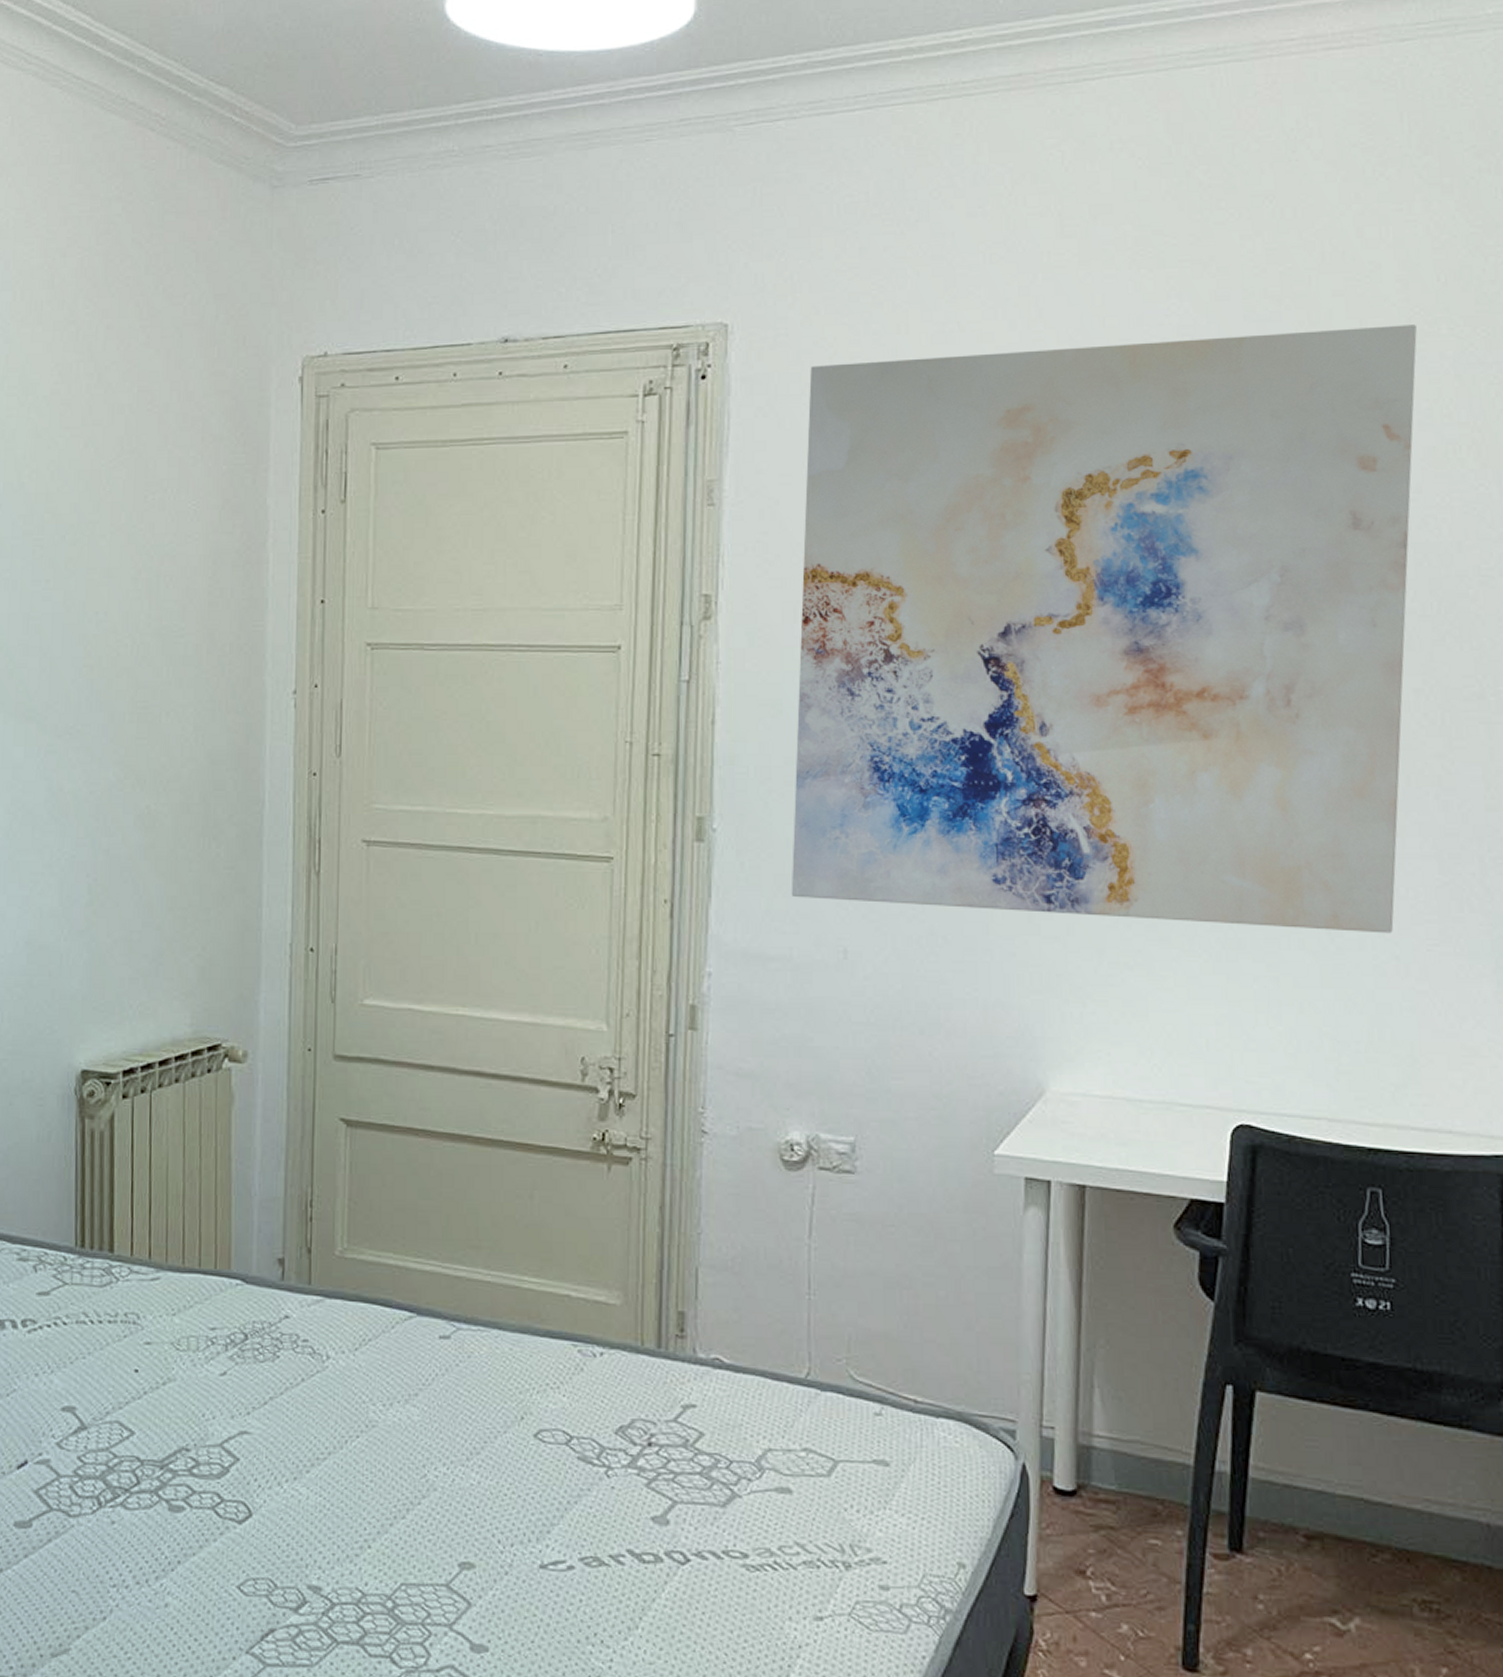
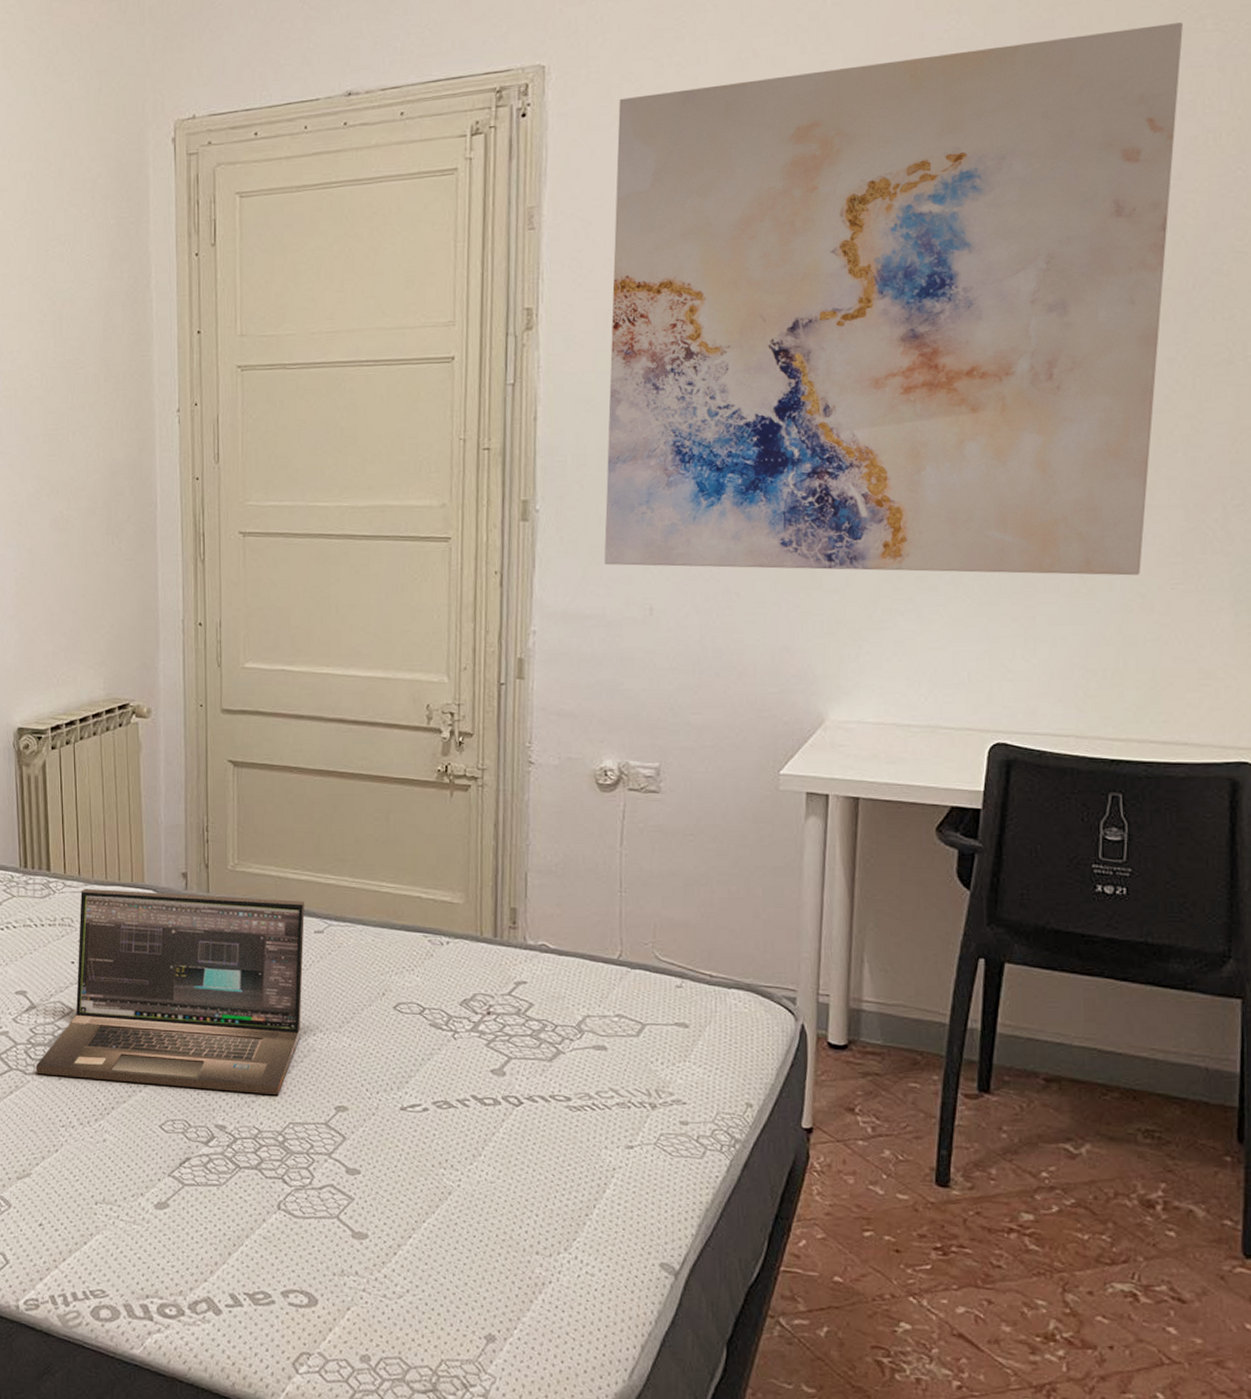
laptop: none [82,1275,428,1548] -> present [35,888,304,1096]

